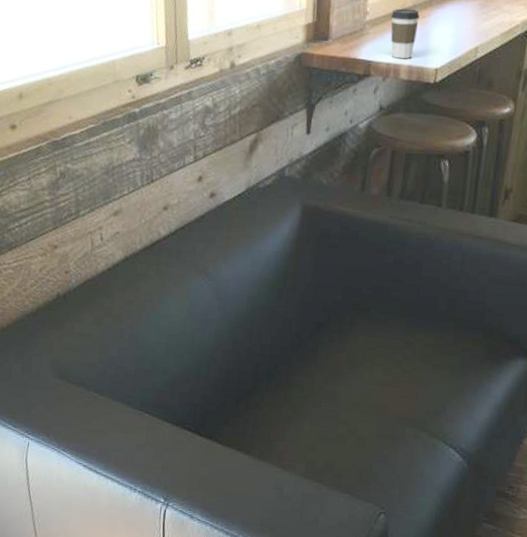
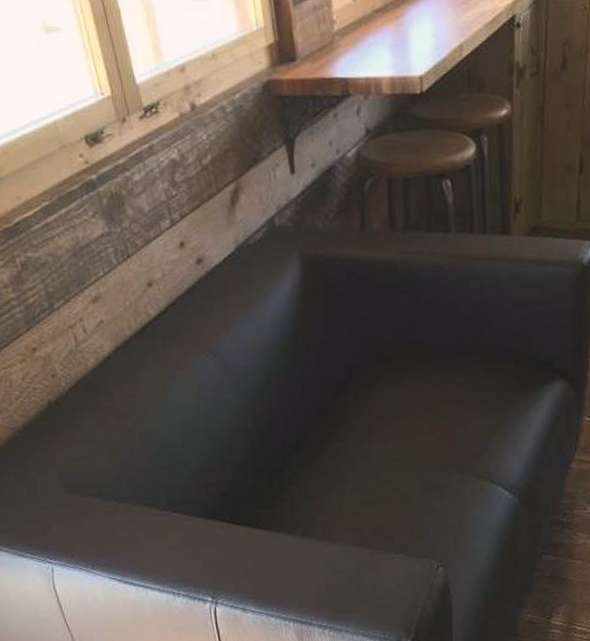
coffee cup: present [390,8,420,59] -> none [361,10,393,71]

